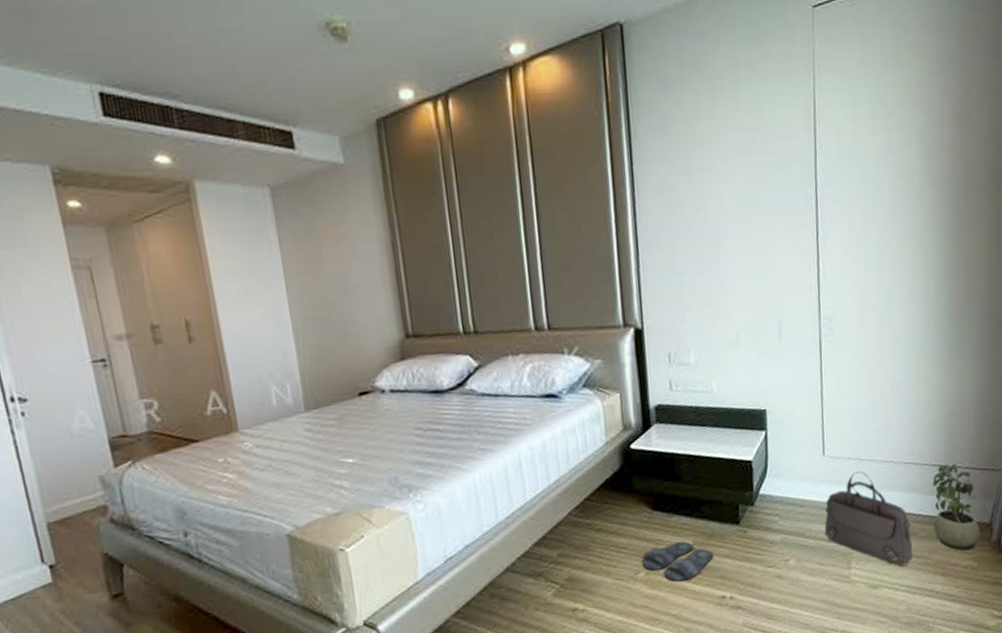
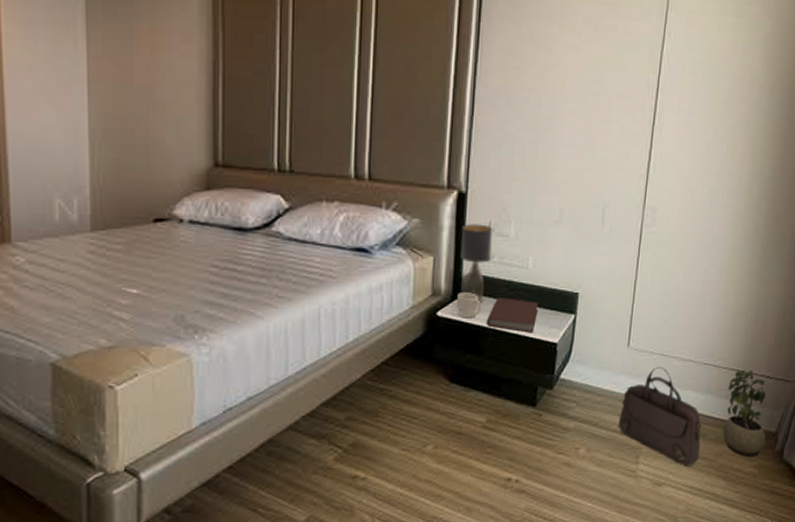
table lamp: none [642,356,675,431] -> present [460,224,493,303]
slippers: present [642,541,714,582] -> none [432,417,506,459]
mug: none [648,422,672,448] -> present [457,292,481,318]
book: none [680,423,729,454] -> present [487,296,539,333]

